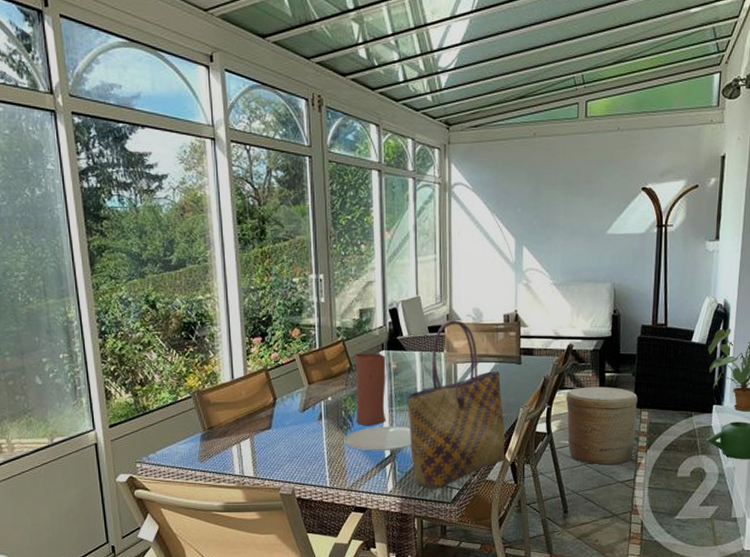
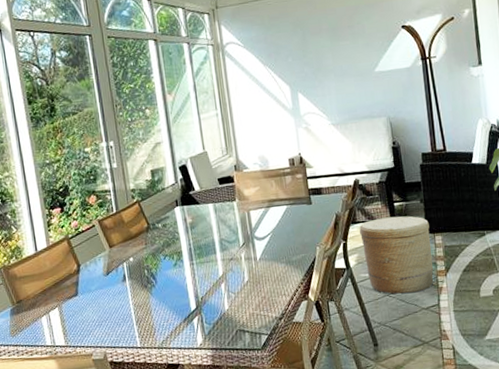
plate: present [344,426,411,452] -> none [149,278,216,307]
vase: present [354,353,386,426] -> none [151,209,188,282]
tote bag: present [406,320,505,489] -> none [205,169,309,337]

